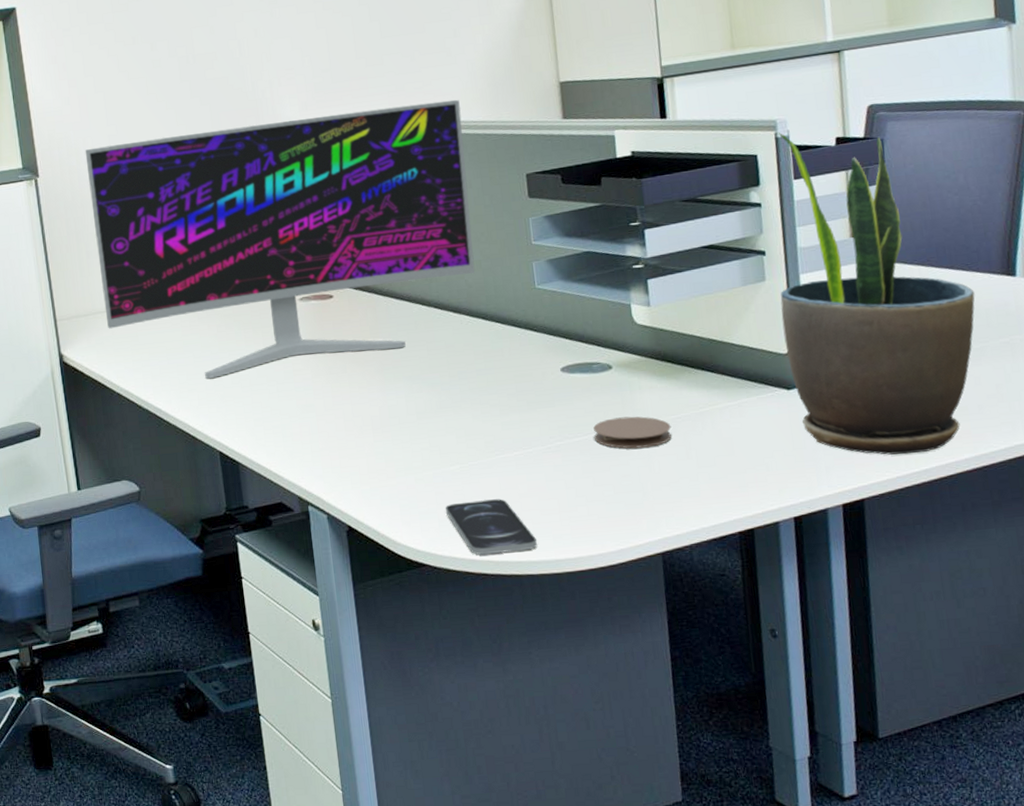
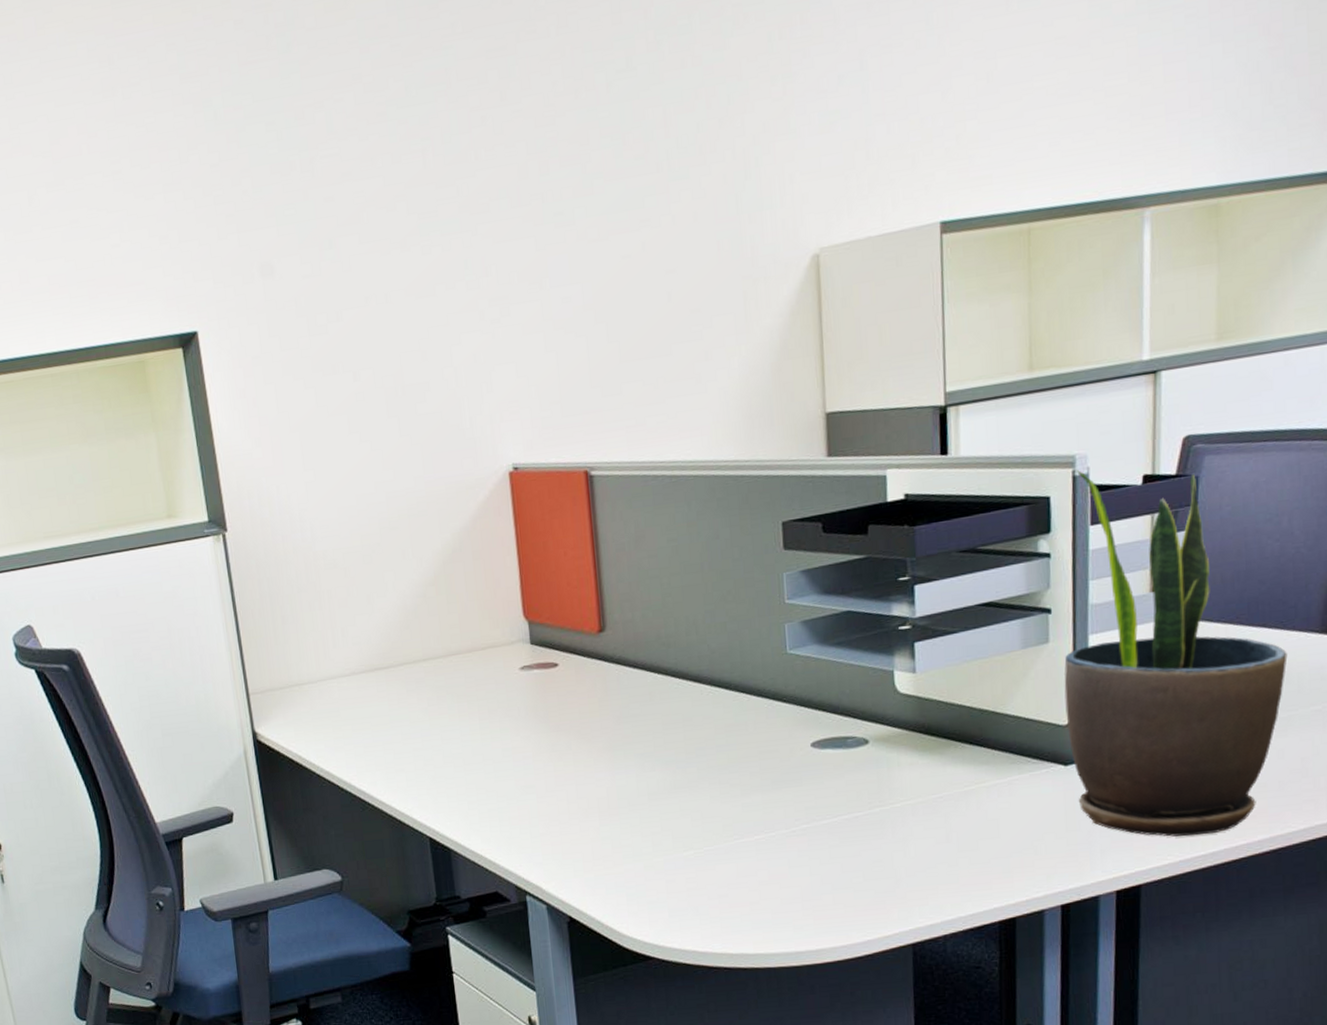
monitor: present [85,99,475,379] -> none [279,435,720,758]
smartphone: present [445,499,537,555] -> none [676,887,776,948]
coaster: present [593,416,672,449] -> none [844,796,931,832]

